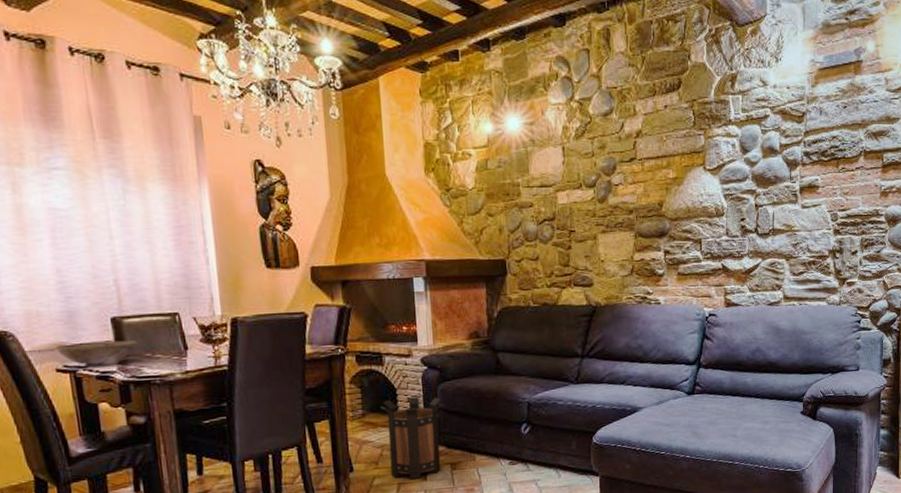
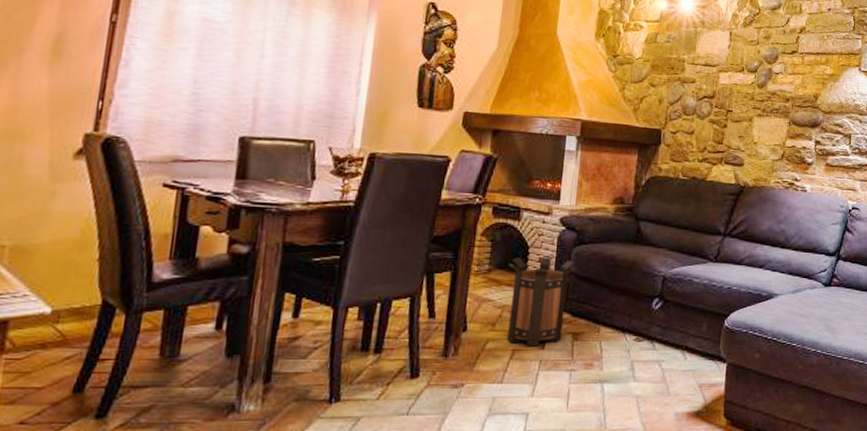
bowl: present [58,340,139,368] -> none [171,159,264,188]

